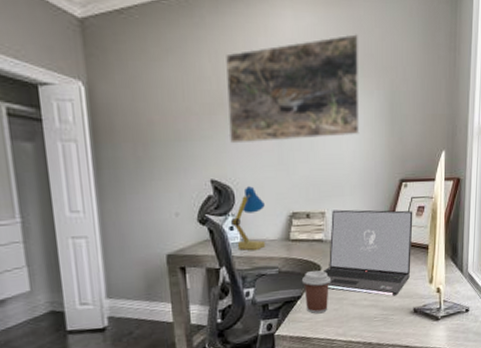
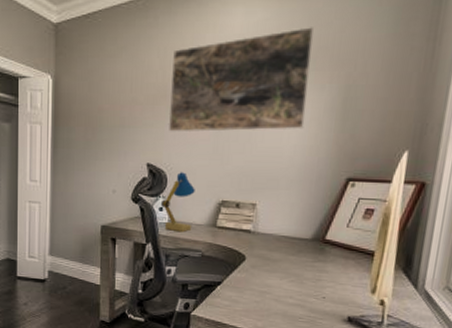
coffee cup: present [302,270,332,314] -> none [224,259,256,303]
laptop: present [322,209,413,296] -> none [247,202,359,300]

